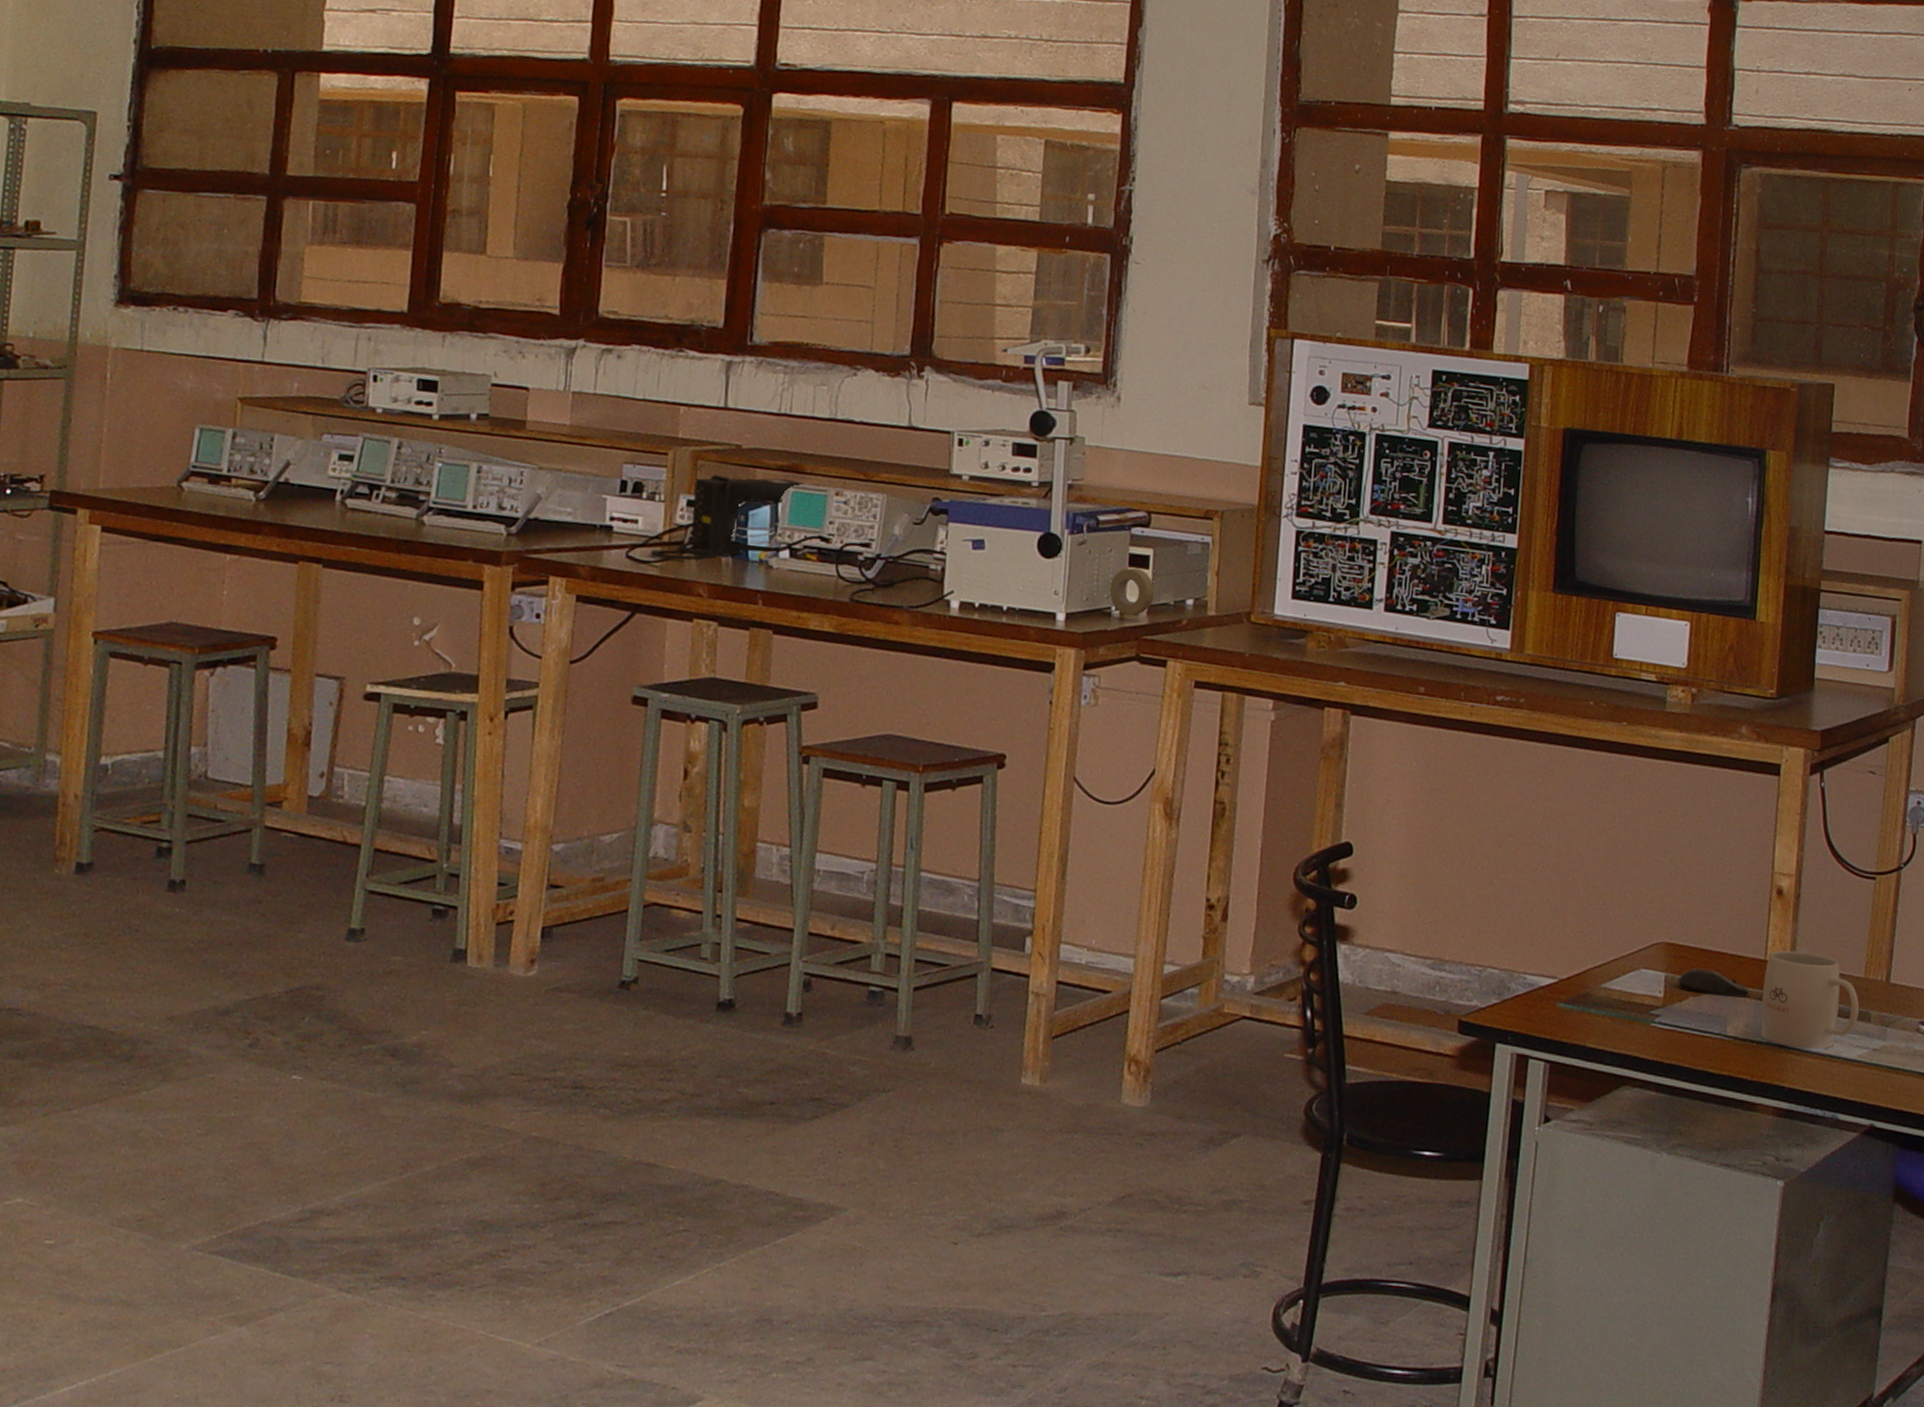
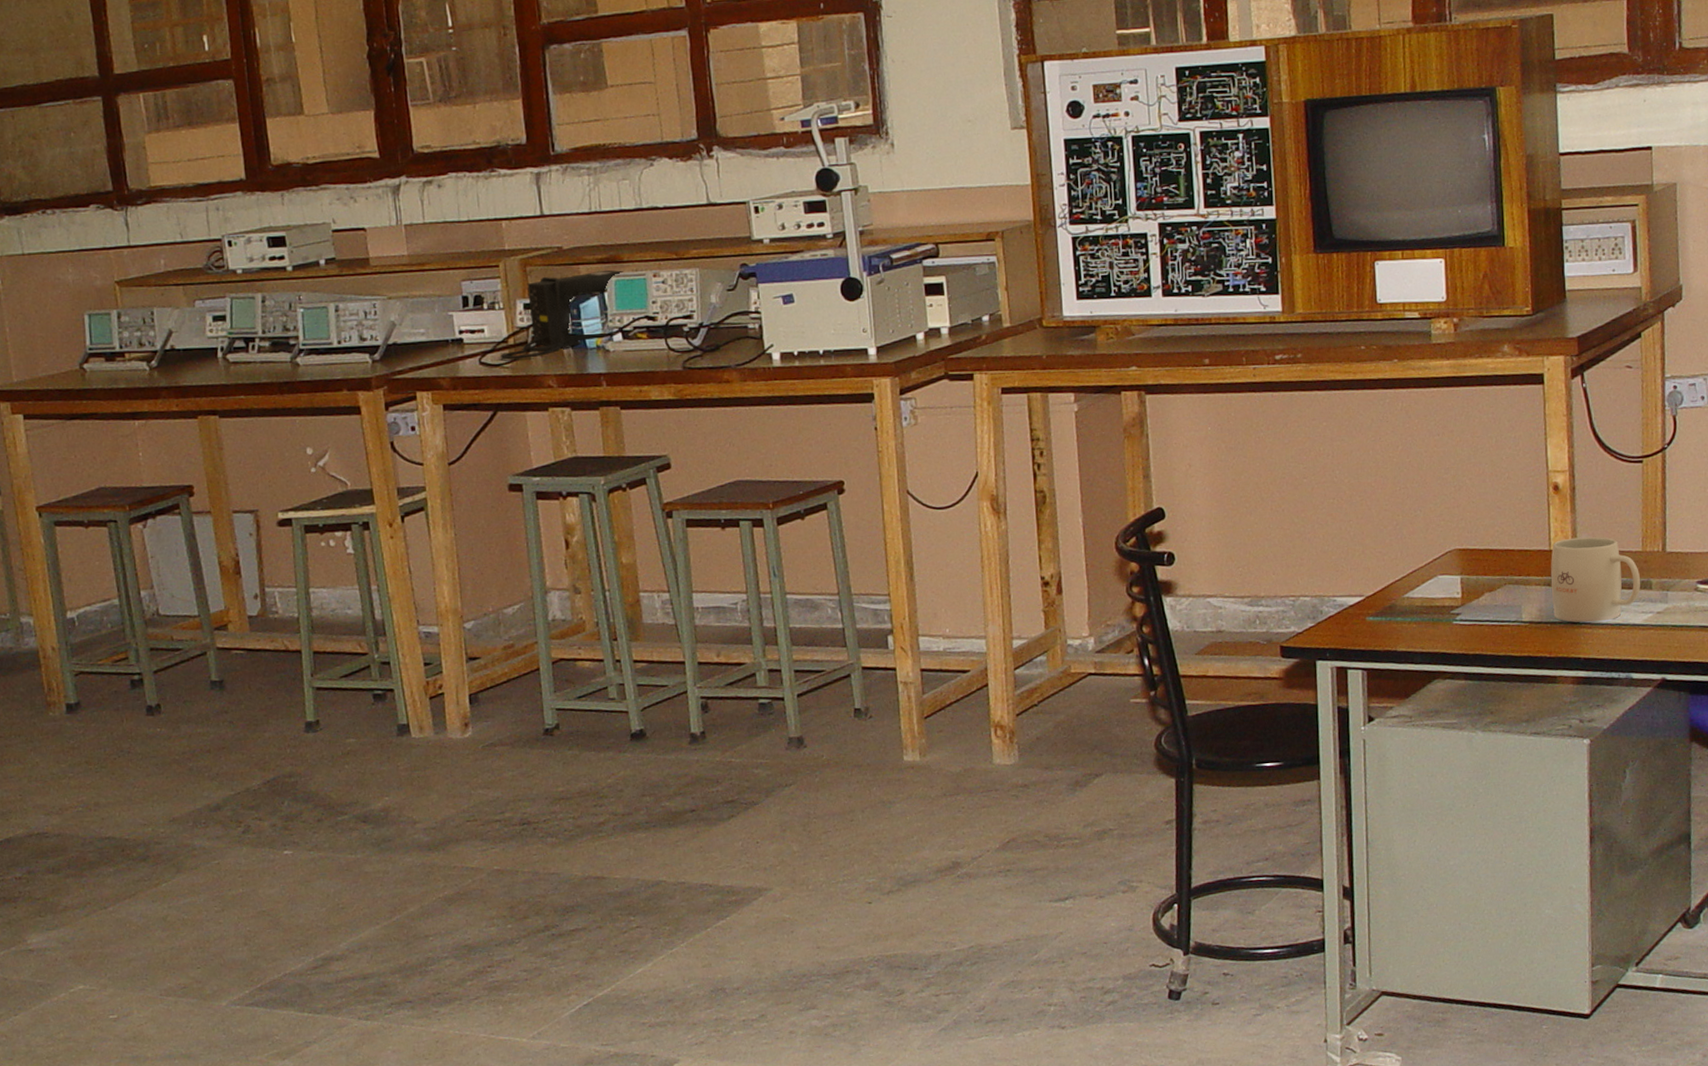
adhesive tape: present [1102,568,1155,615] -> none [908,296,953,340]
computer mouse: present [1677,968,1749,998] -> none [1472,566,1538,590]

